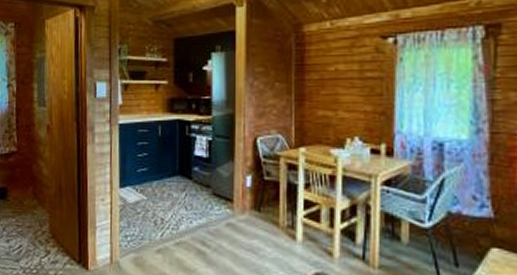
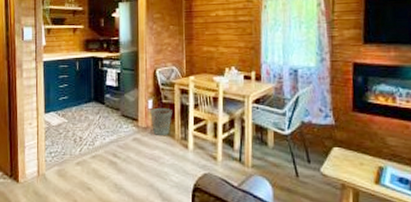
wastebasket: none [248,186,276,223] -> present [150,107,172,136]

